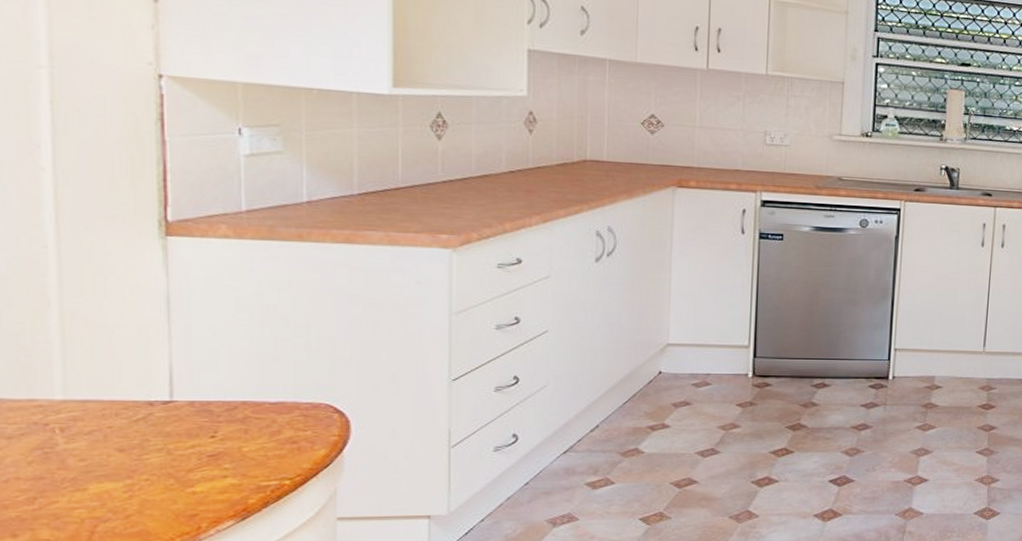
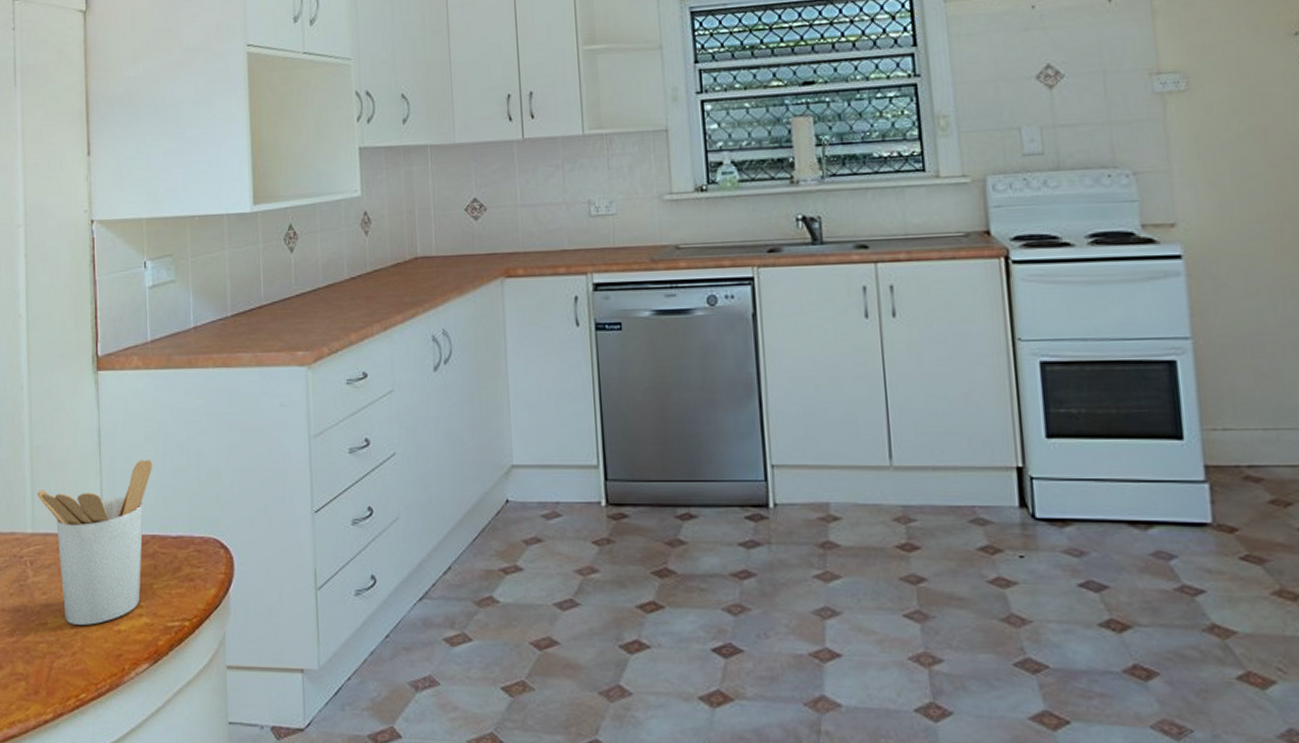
utensil holder: none [71,329,245,489] -> present [37,460,152,625]

